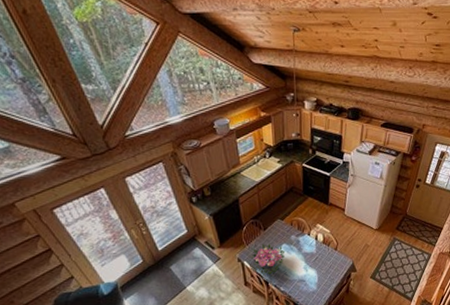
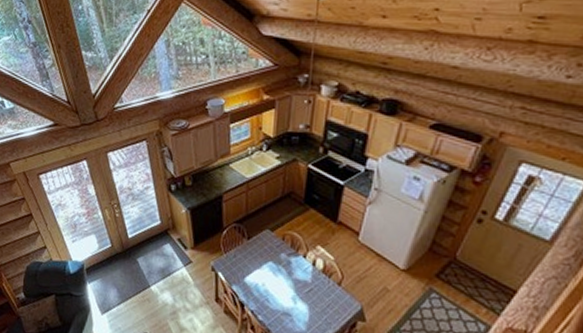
flower arrangement: present [250,243,285,278] -> none [227,255,271,299]

